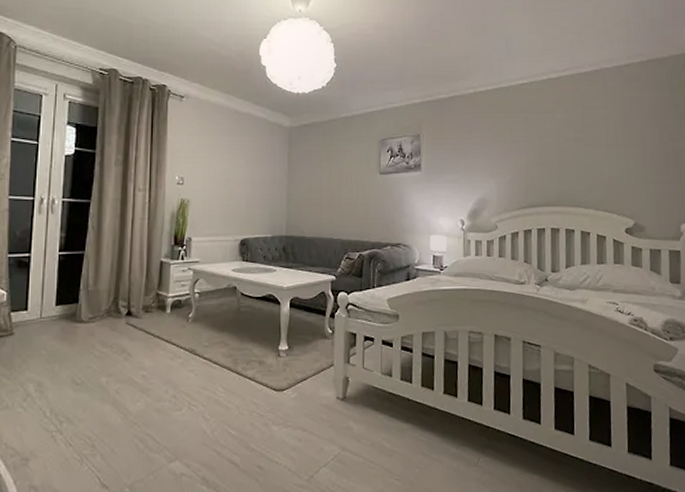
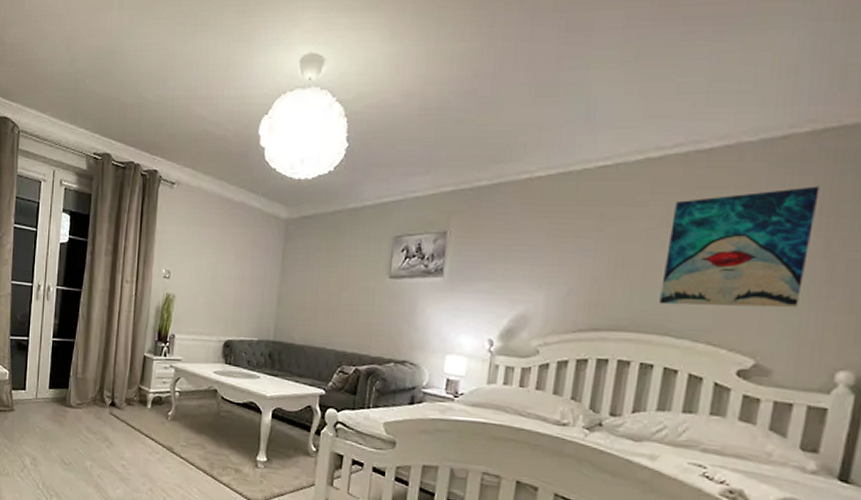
wall art: none [570,98,653,184] -> present [659,186,820,309]

